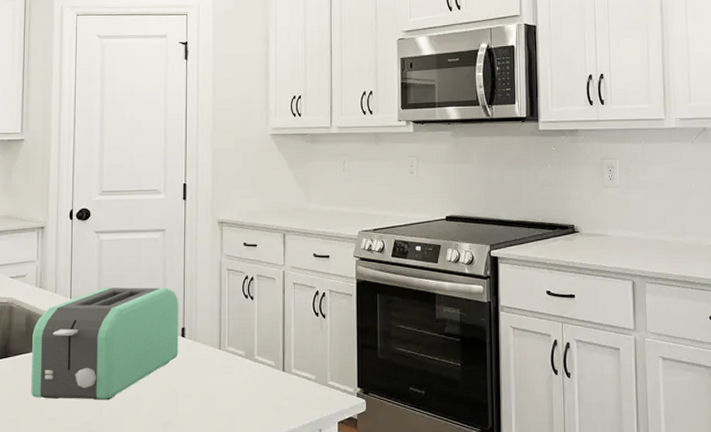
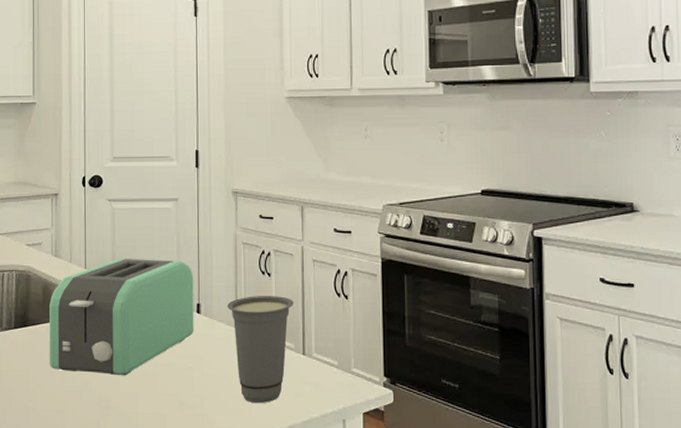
cup: none [211,318,275,419] -> present [227,296,293,403]

